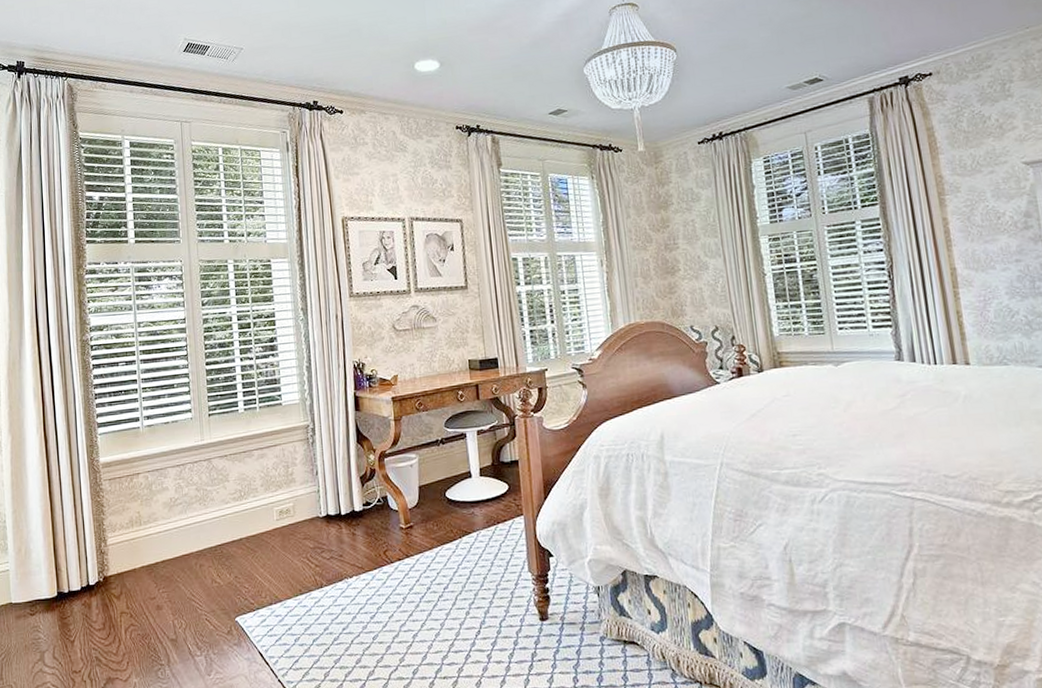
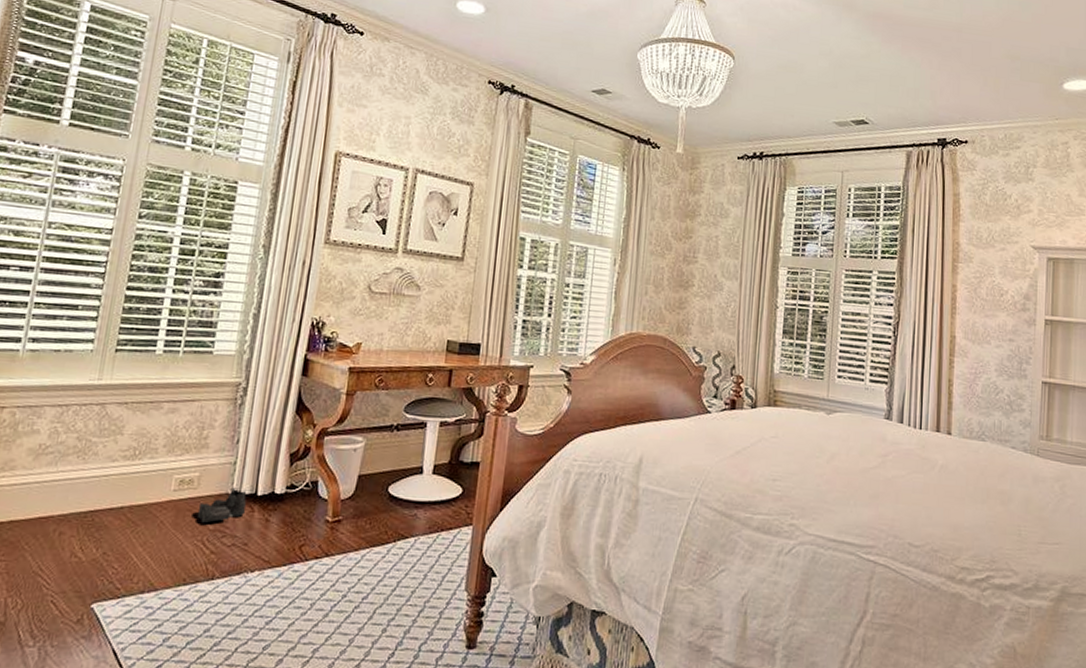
boots: none [298,511,336,543] -> present [197,487,248,523]

